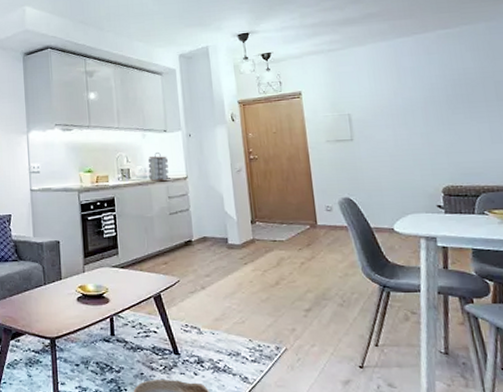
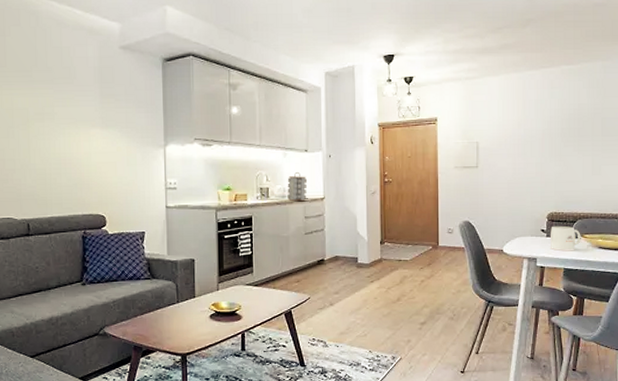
mug: none [449,200,489,230] -> present [550,225,581,252]

